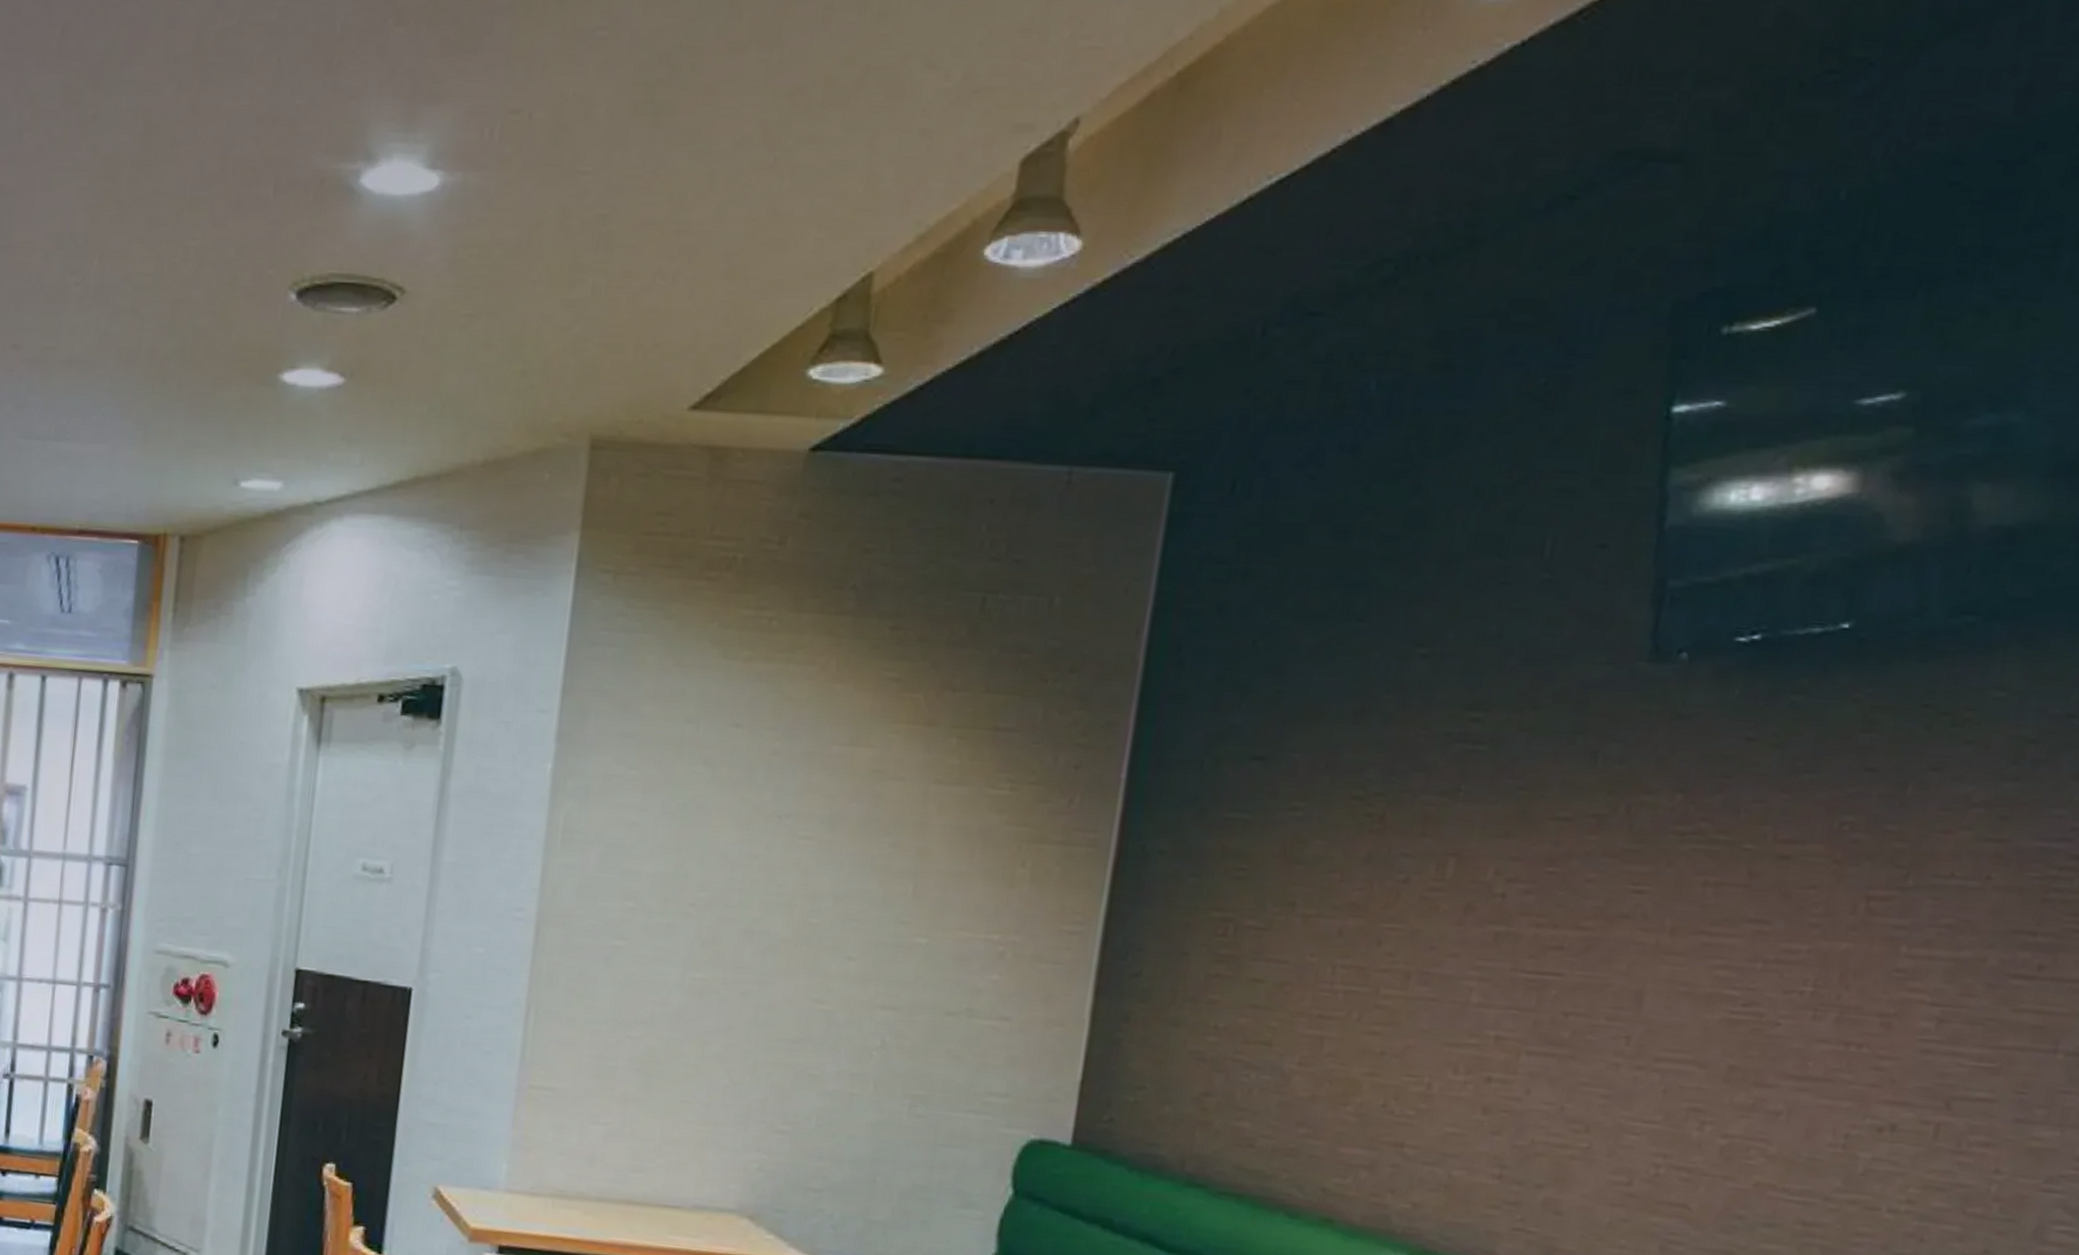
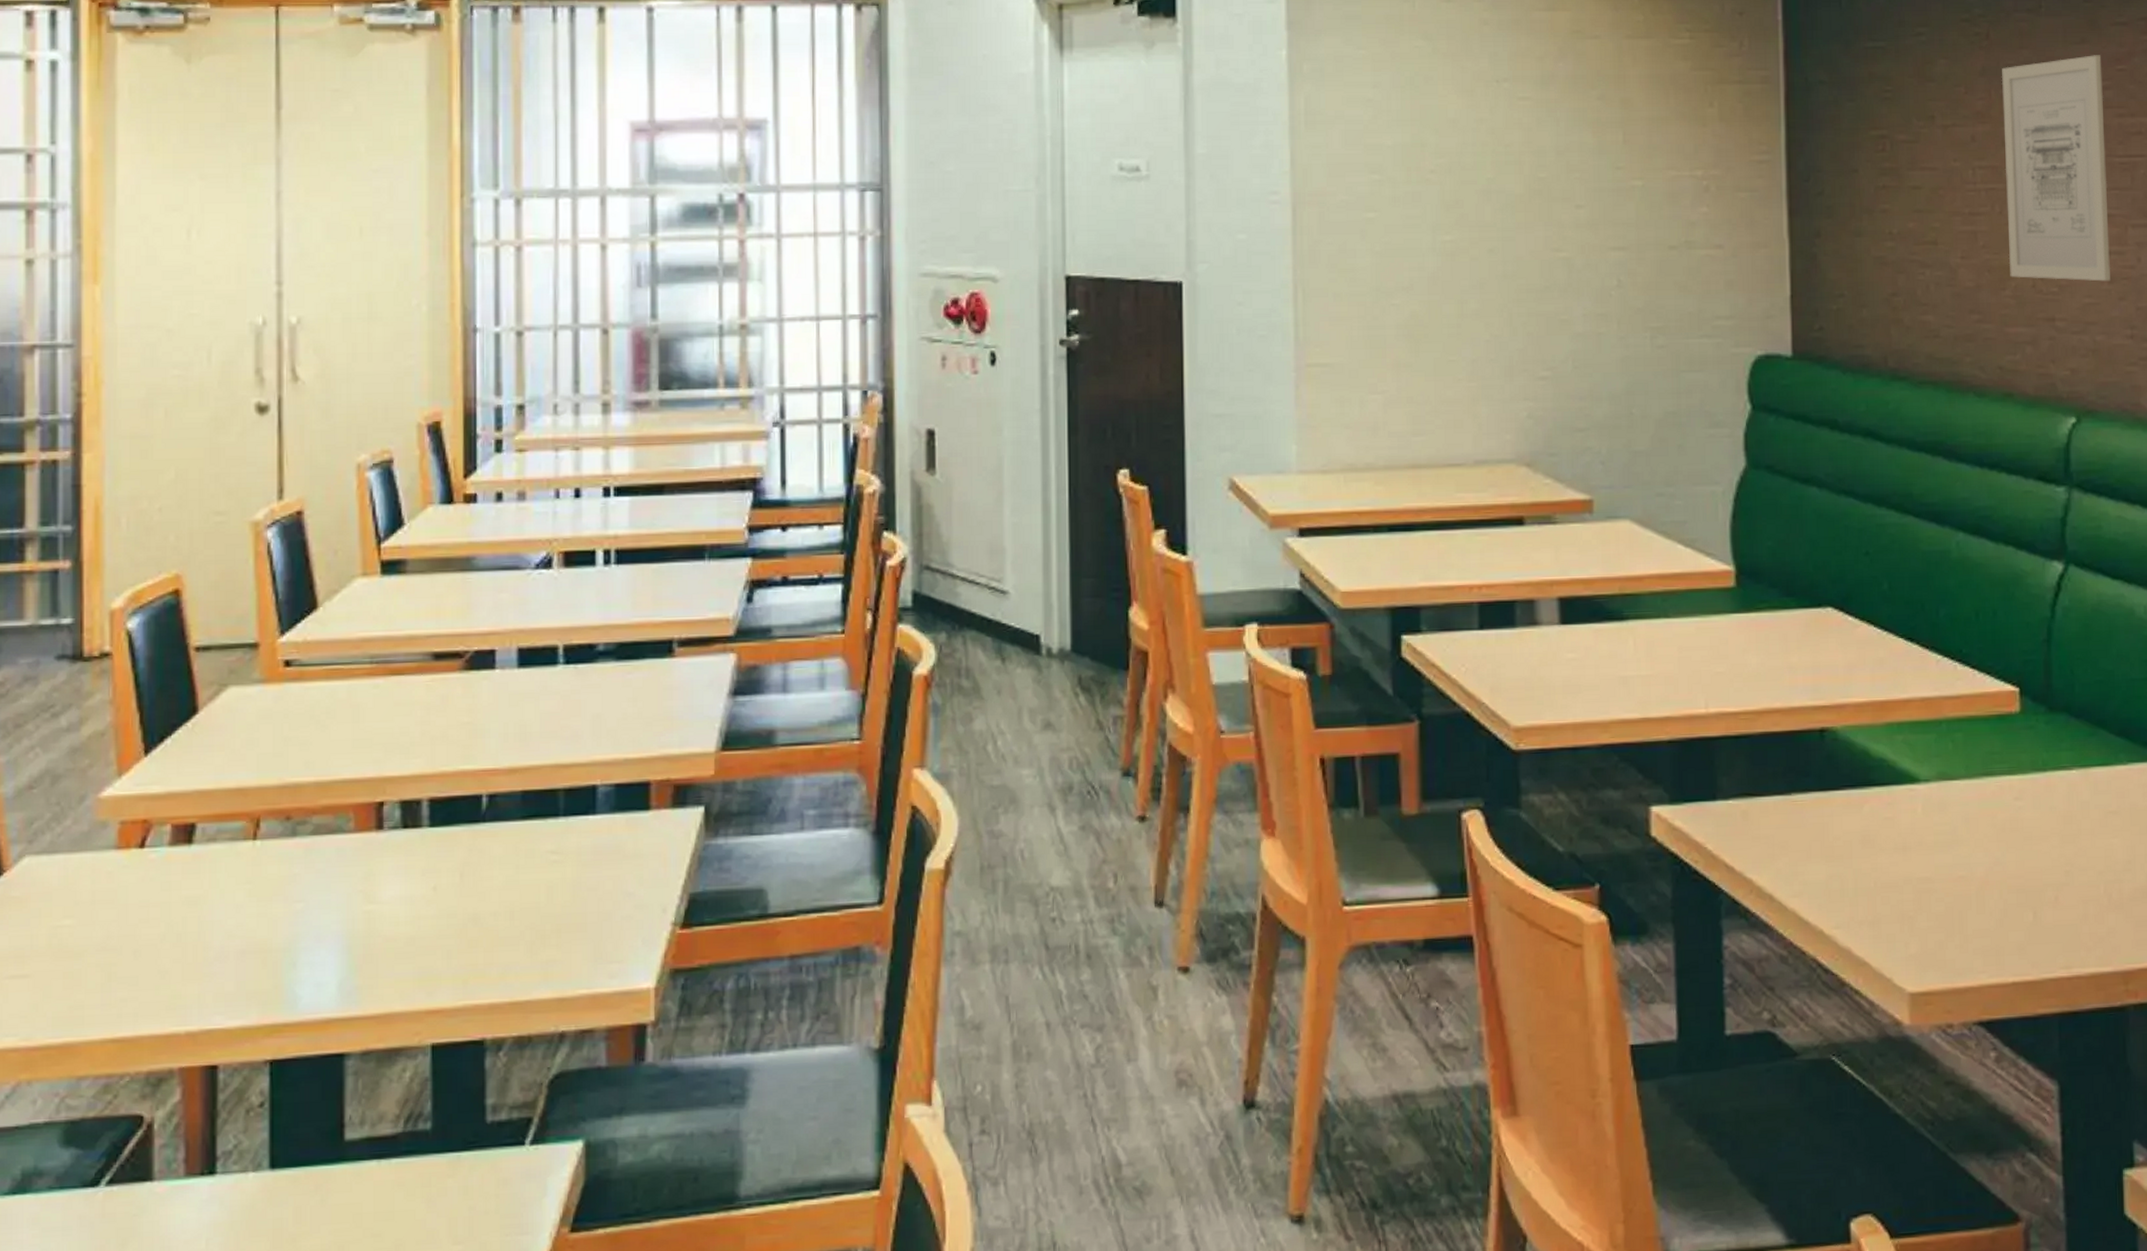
wall art: none [1356,852,1528,1112] -> present [2001,55,2111,282]

